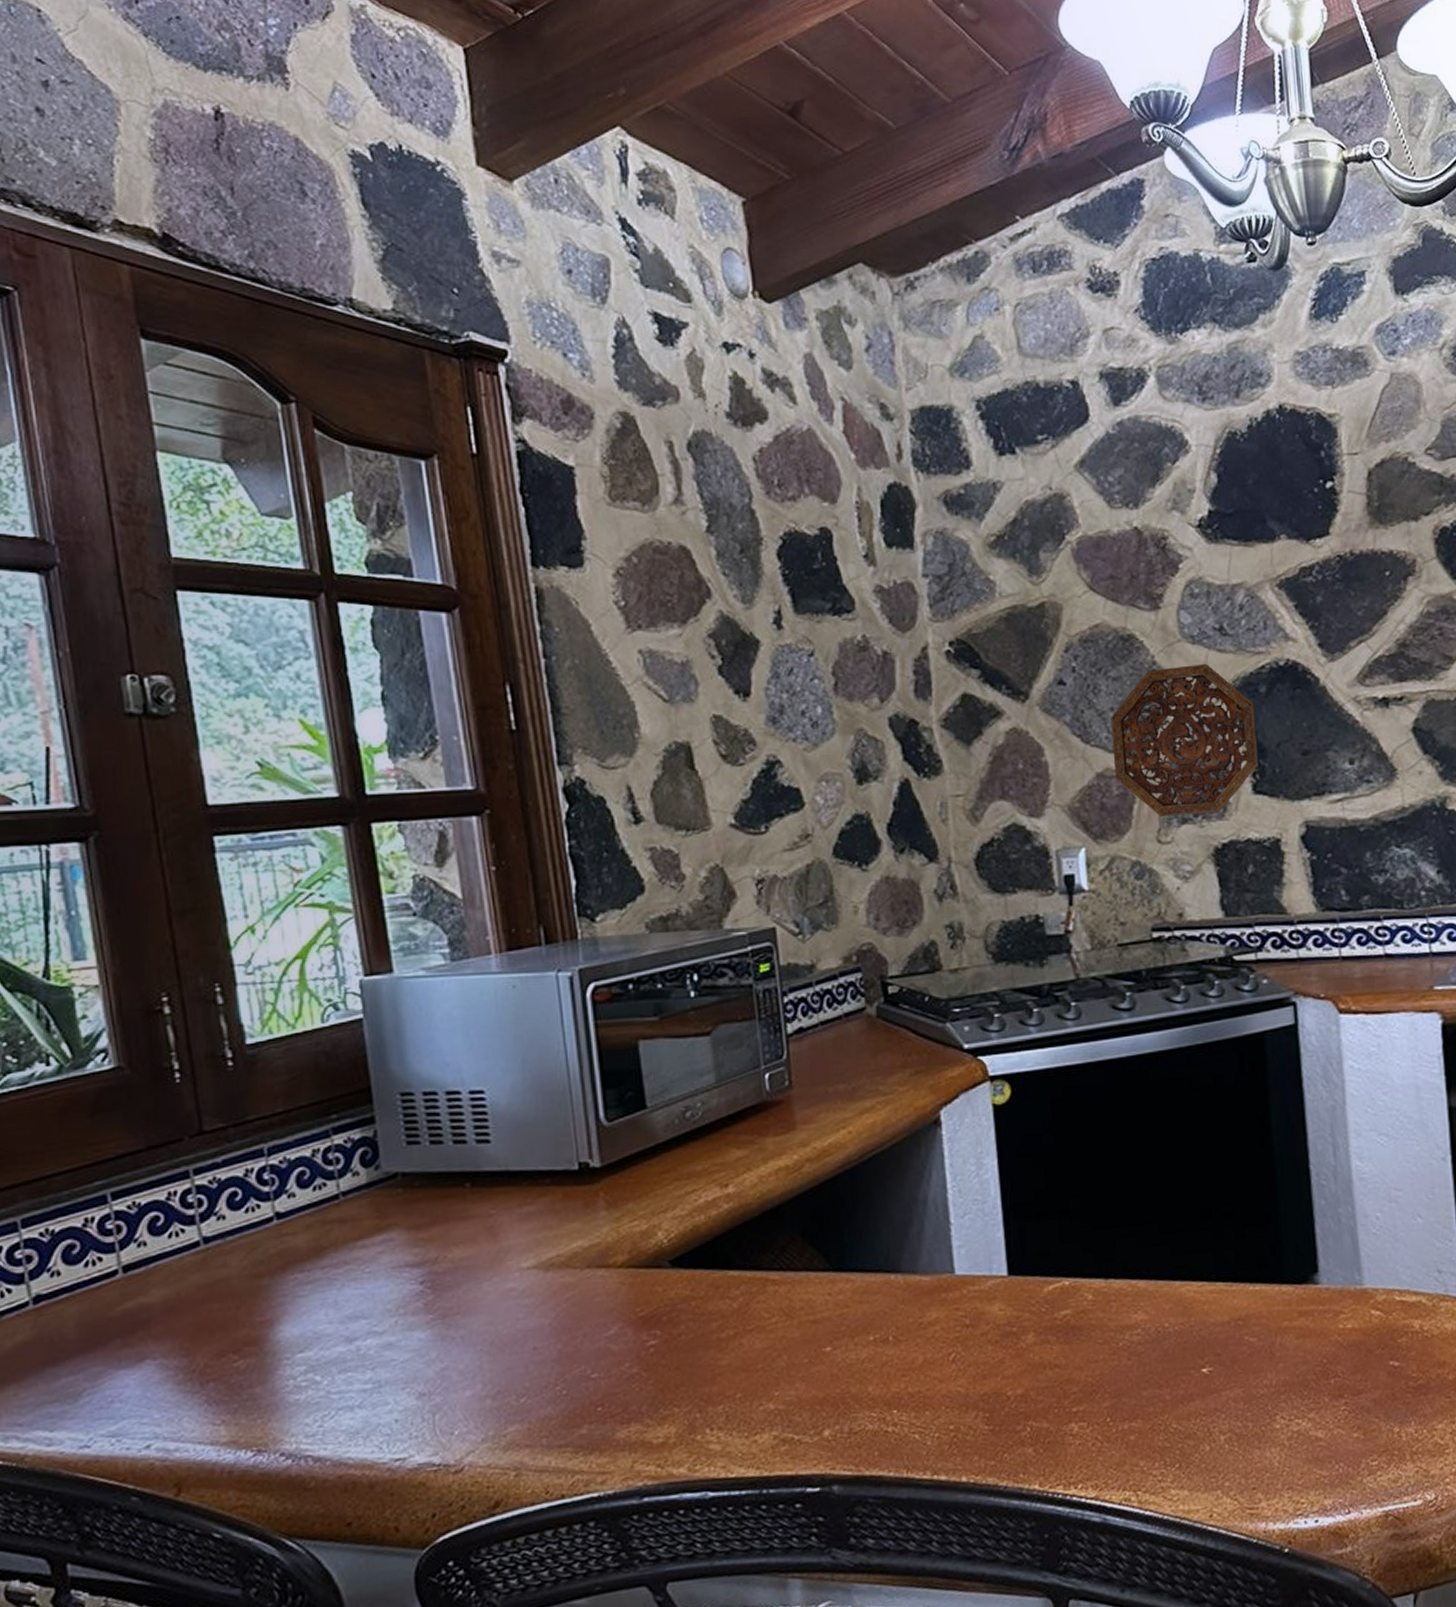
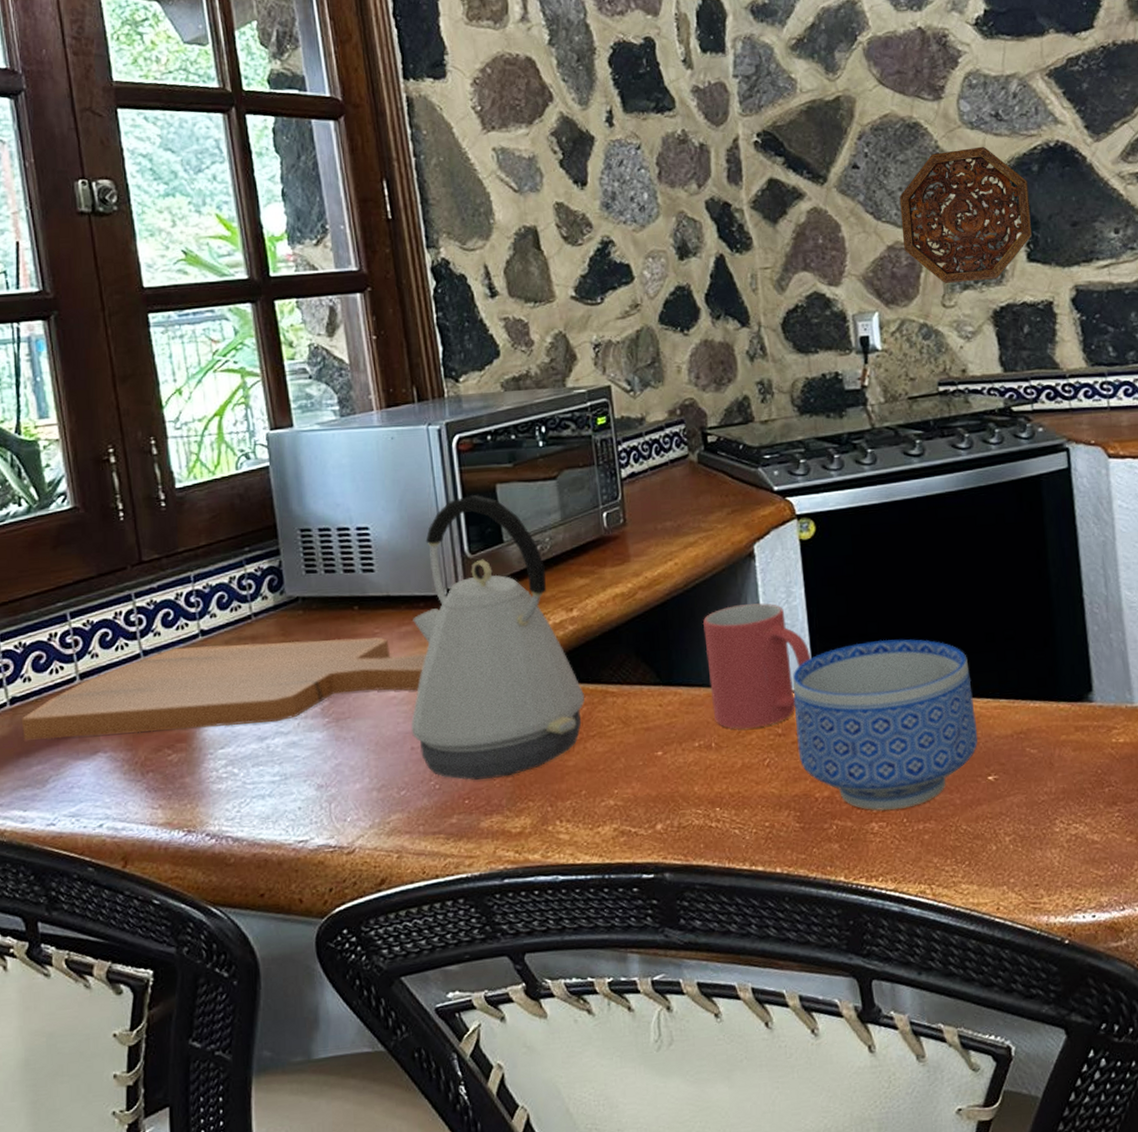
cutting board: none [47,1219,553,1347] -> present [21,637,426,740]
kettle: none [532,1053,741,1384] -> present [410,495,585,780]
mug: none [879,1176,1003,1320] -> present [702,603,810,729]
bowl: none [982,1216,1192,1410] -> present [792,639,978,811]

